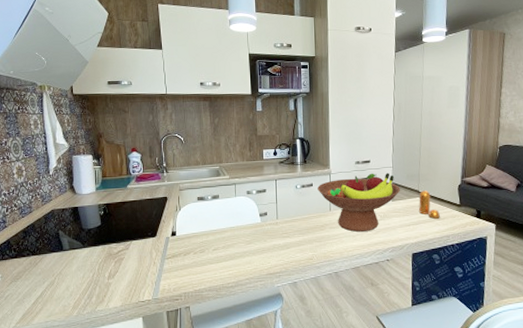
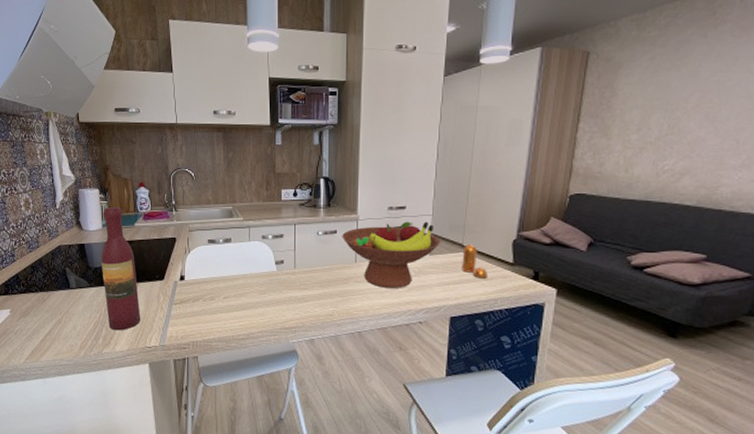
wine bottle: none [94,170,134,288] -> present [100,206,141,331]

